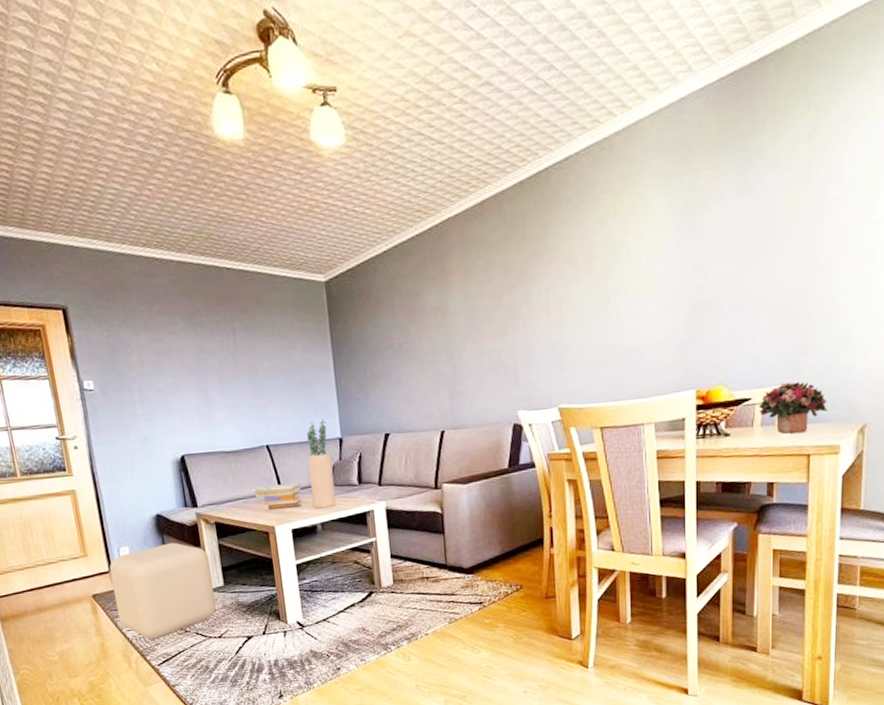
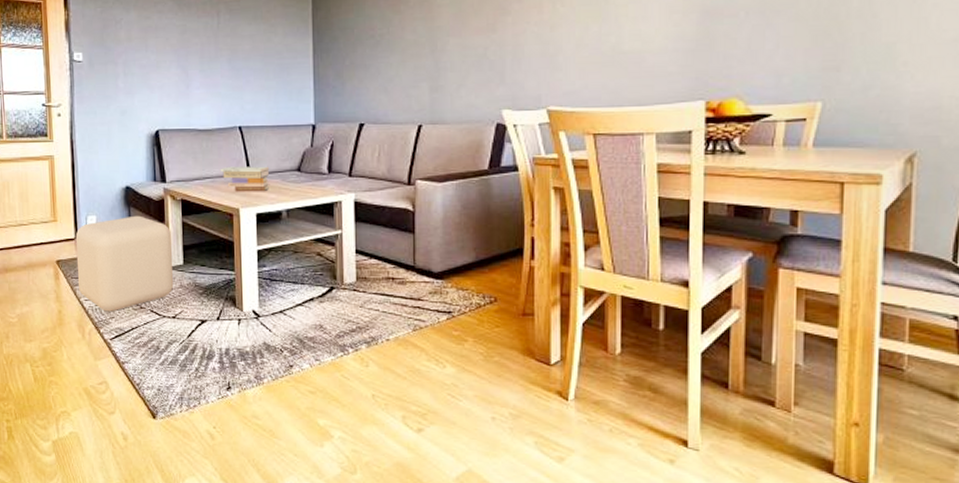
vase: present [306,418,336,509] -> none [279,103,304,195]
bouquet: present [759,381,829,434] -> none [781,100,868,157]

